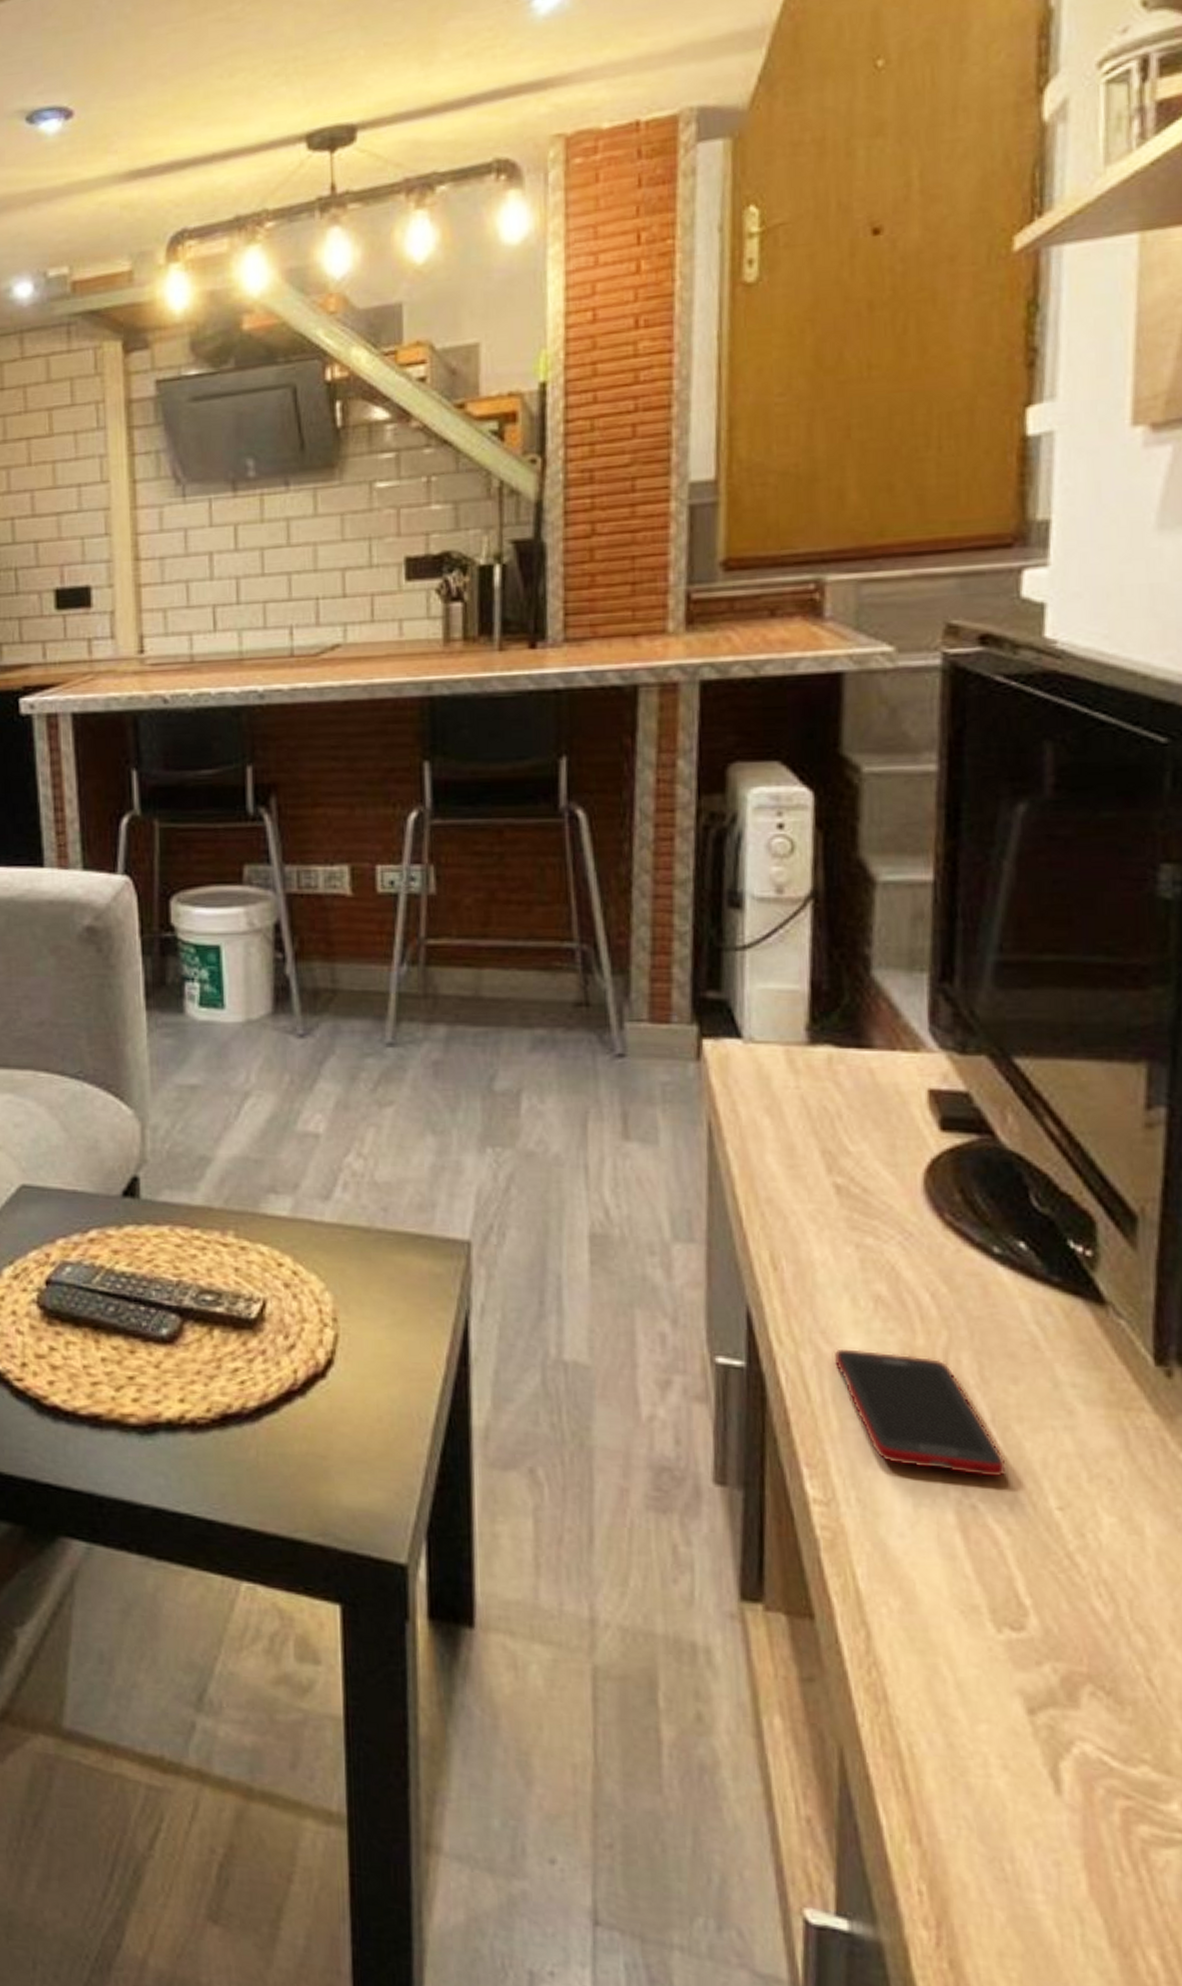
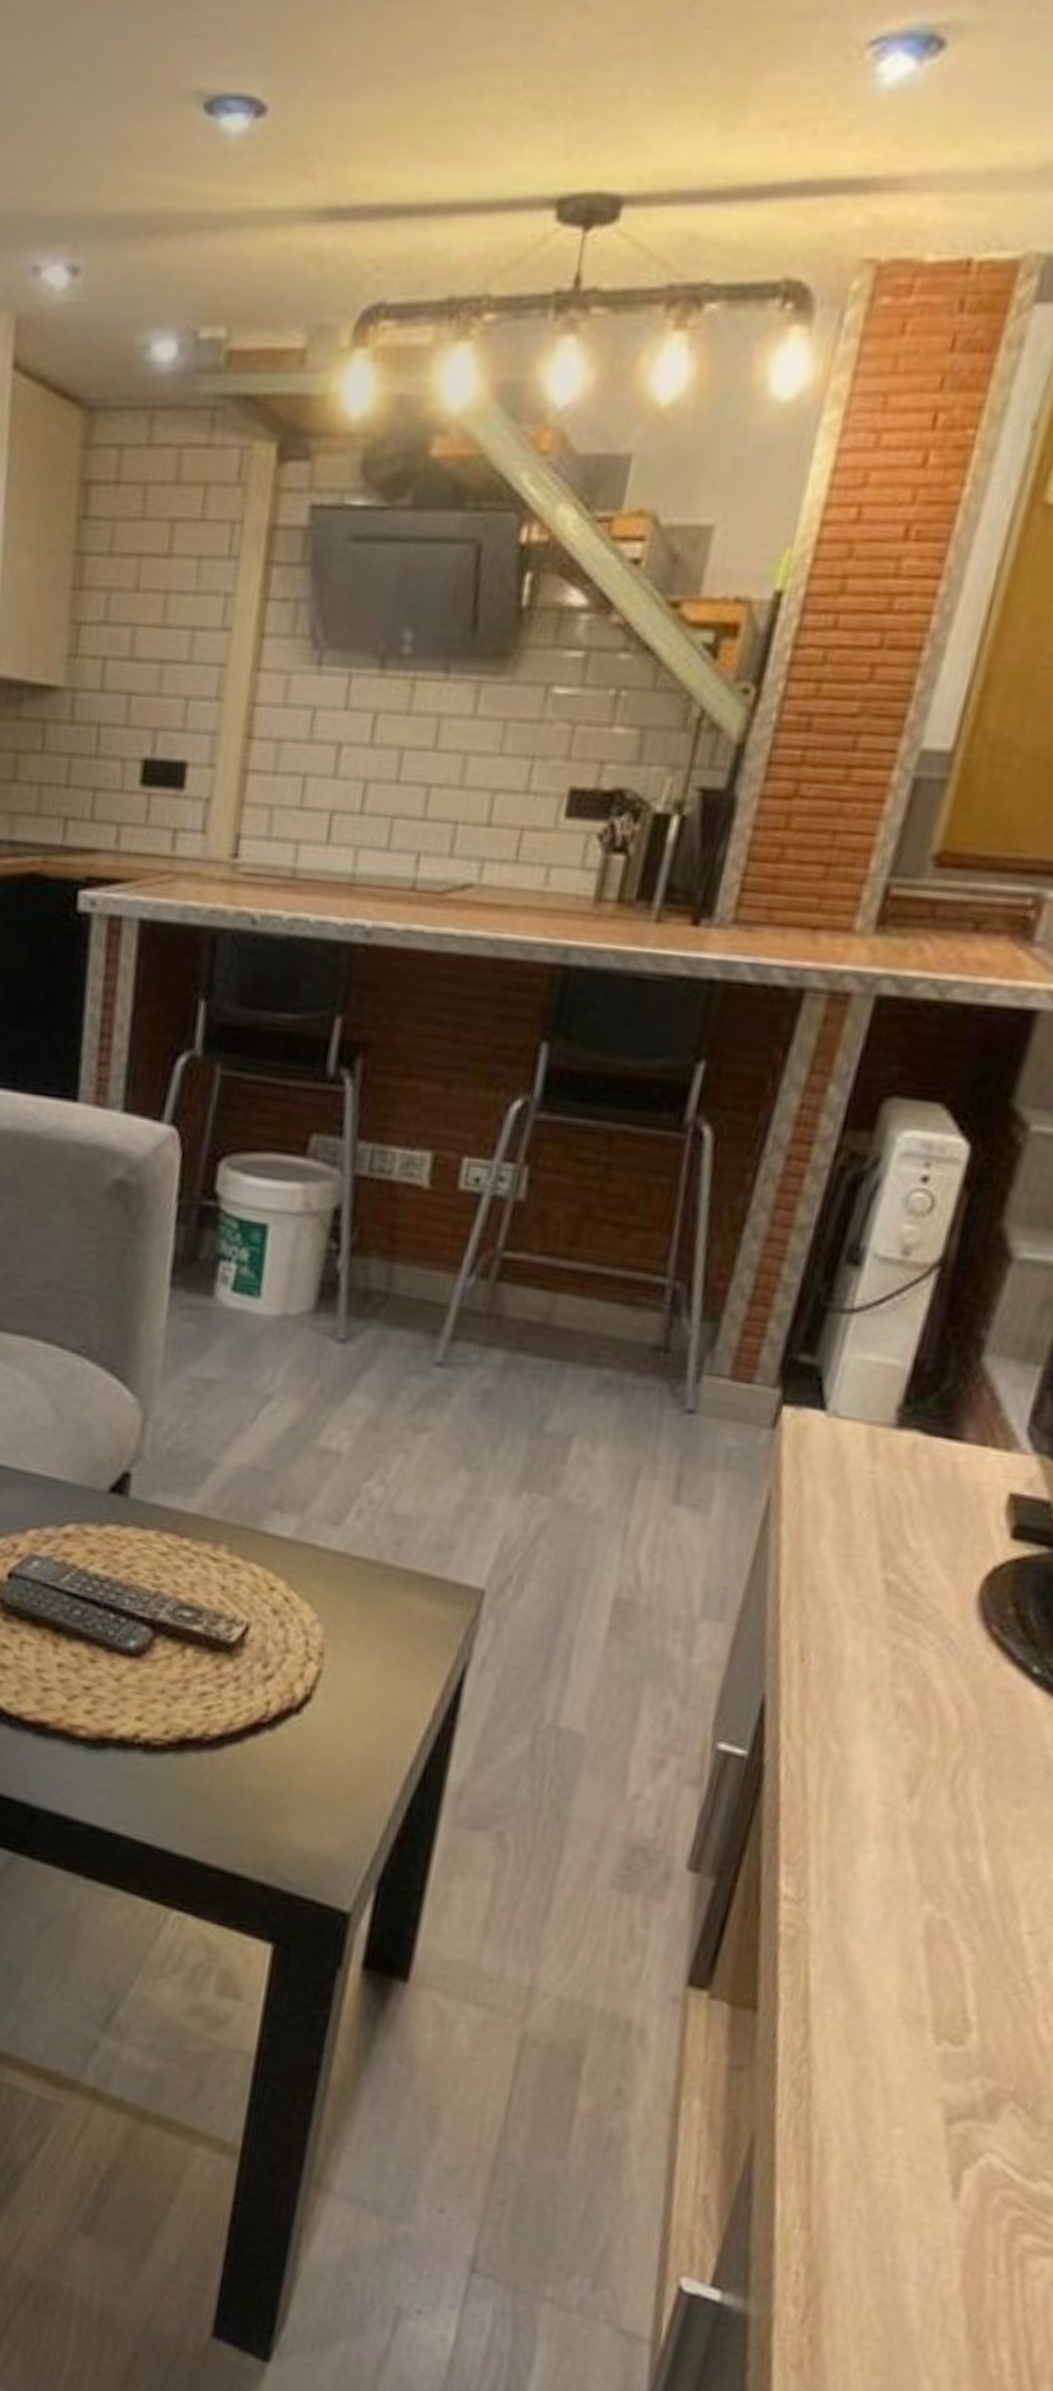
cell phone: present [834,1348,1006,1478] -> none [839,1749,989,1897]

